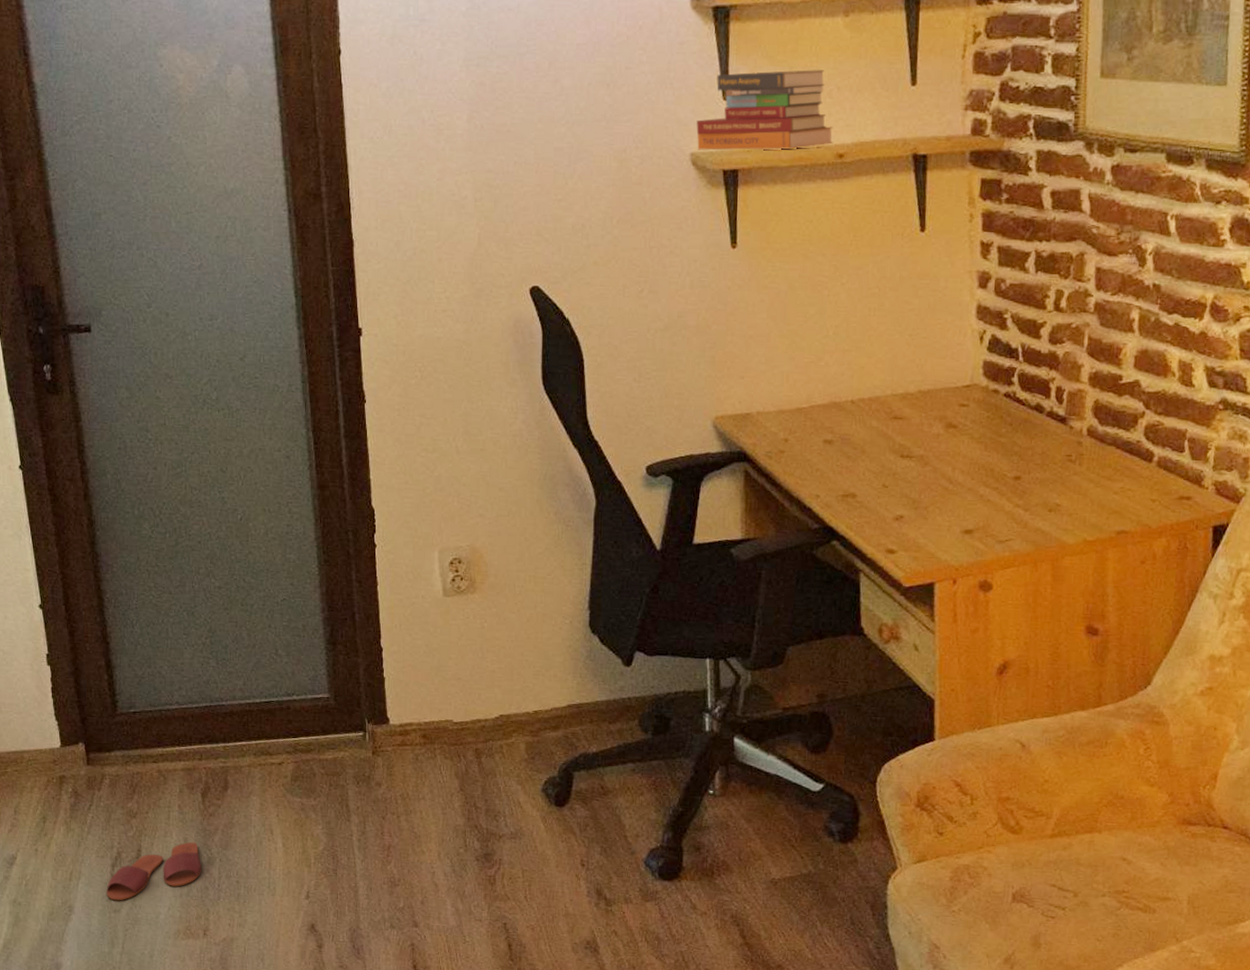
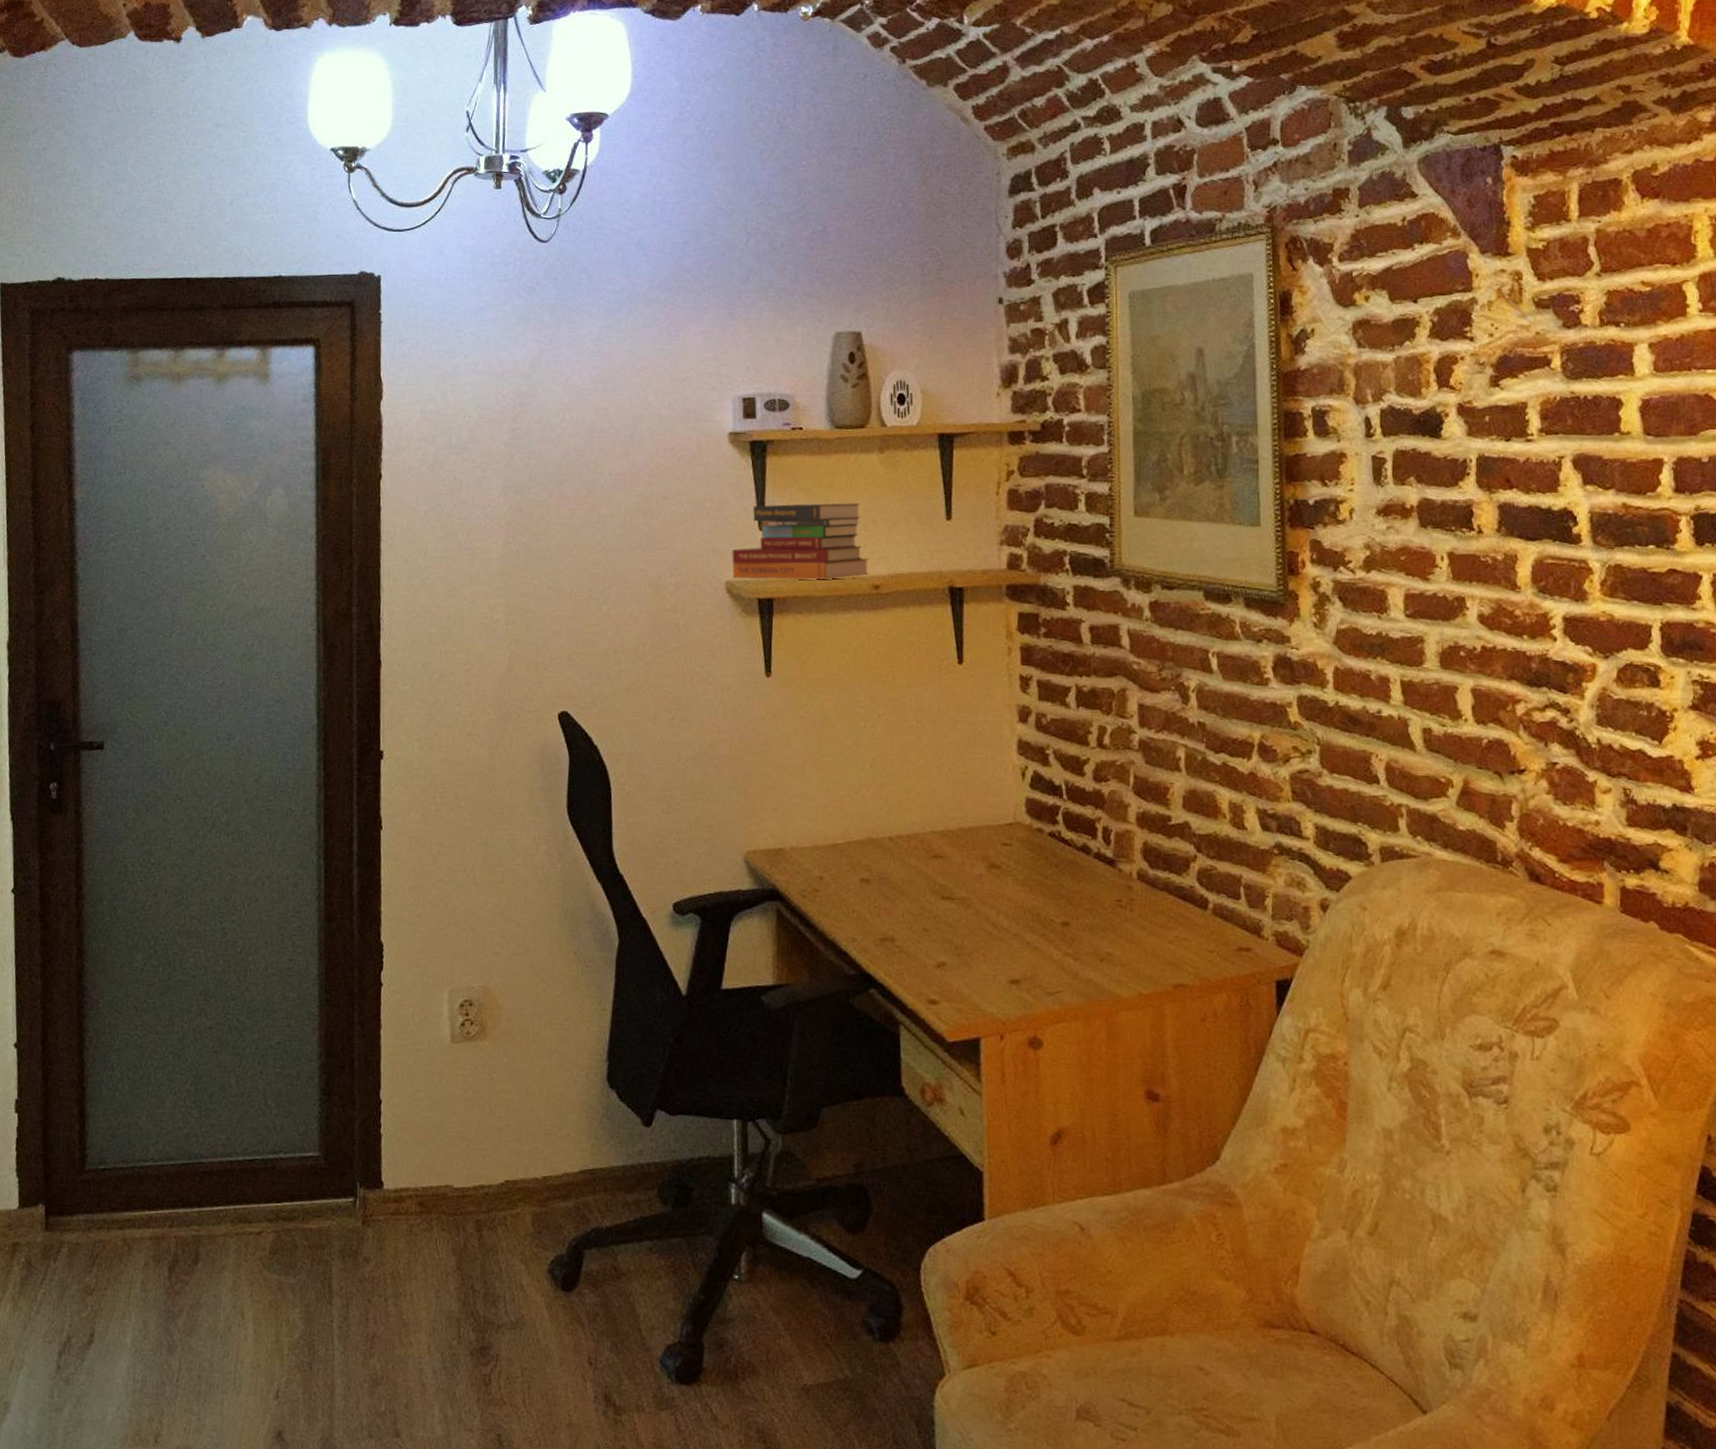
slippers: present [106,842,202,901] -> none [49,1326,161,1398]

